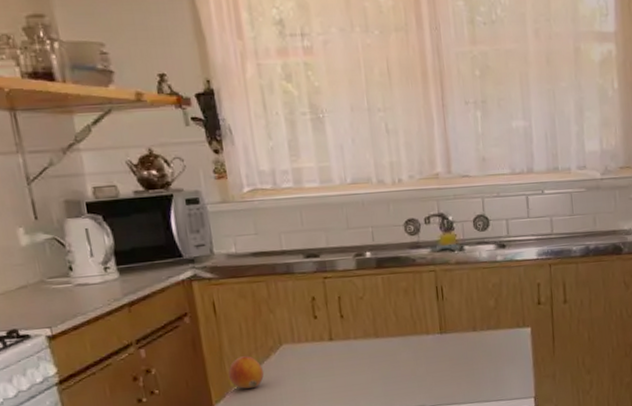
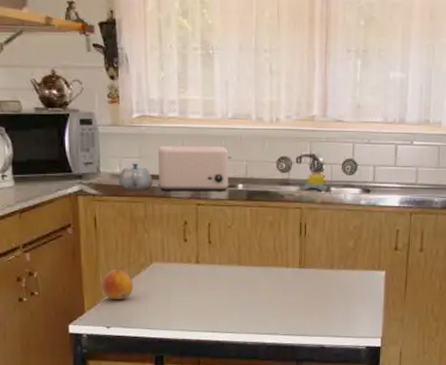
teapot: none [235,240,274,272] -> present [118,163,153,192]
toaster: none [275,214,355,269] -> present [158,146,231,193]

